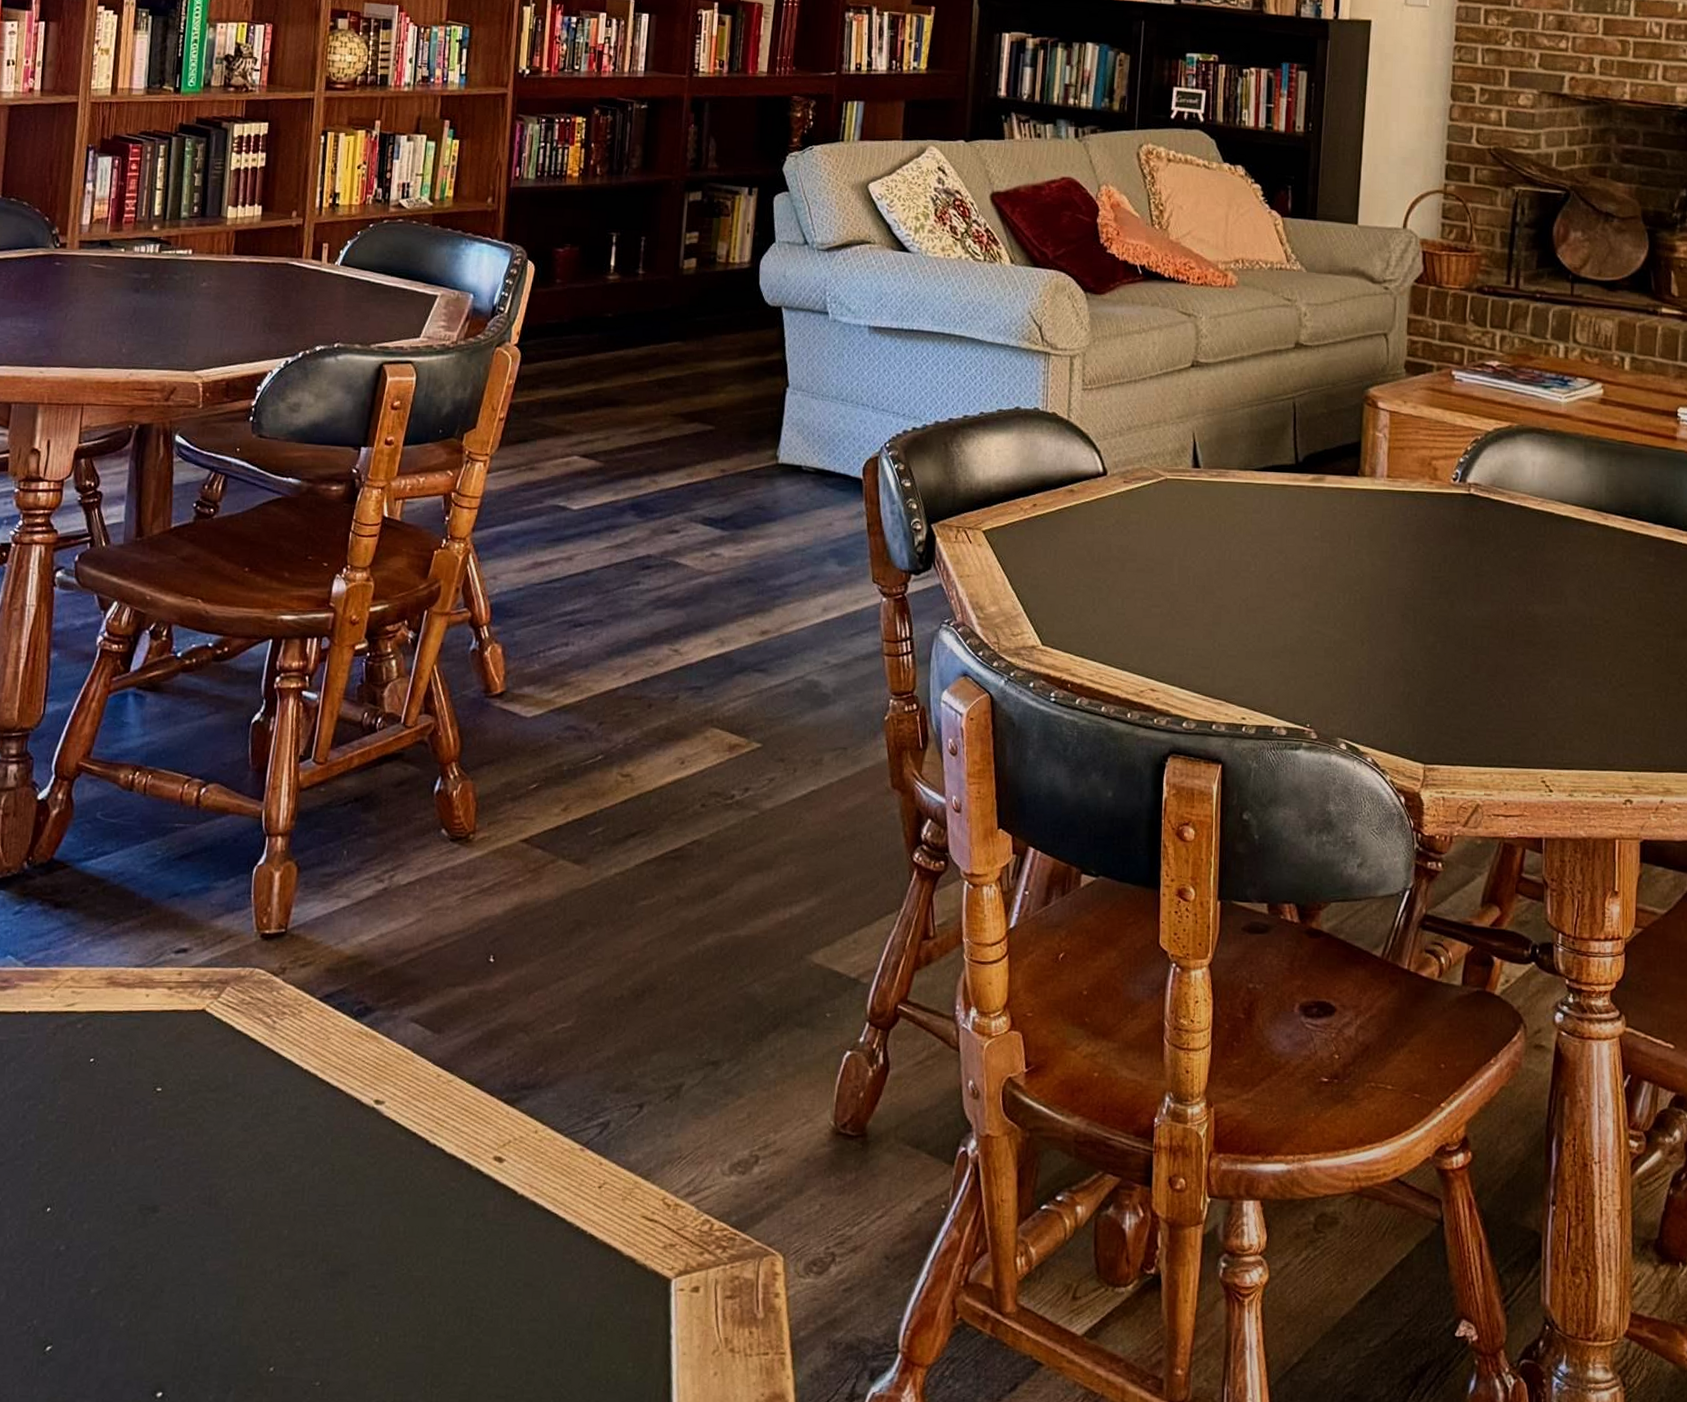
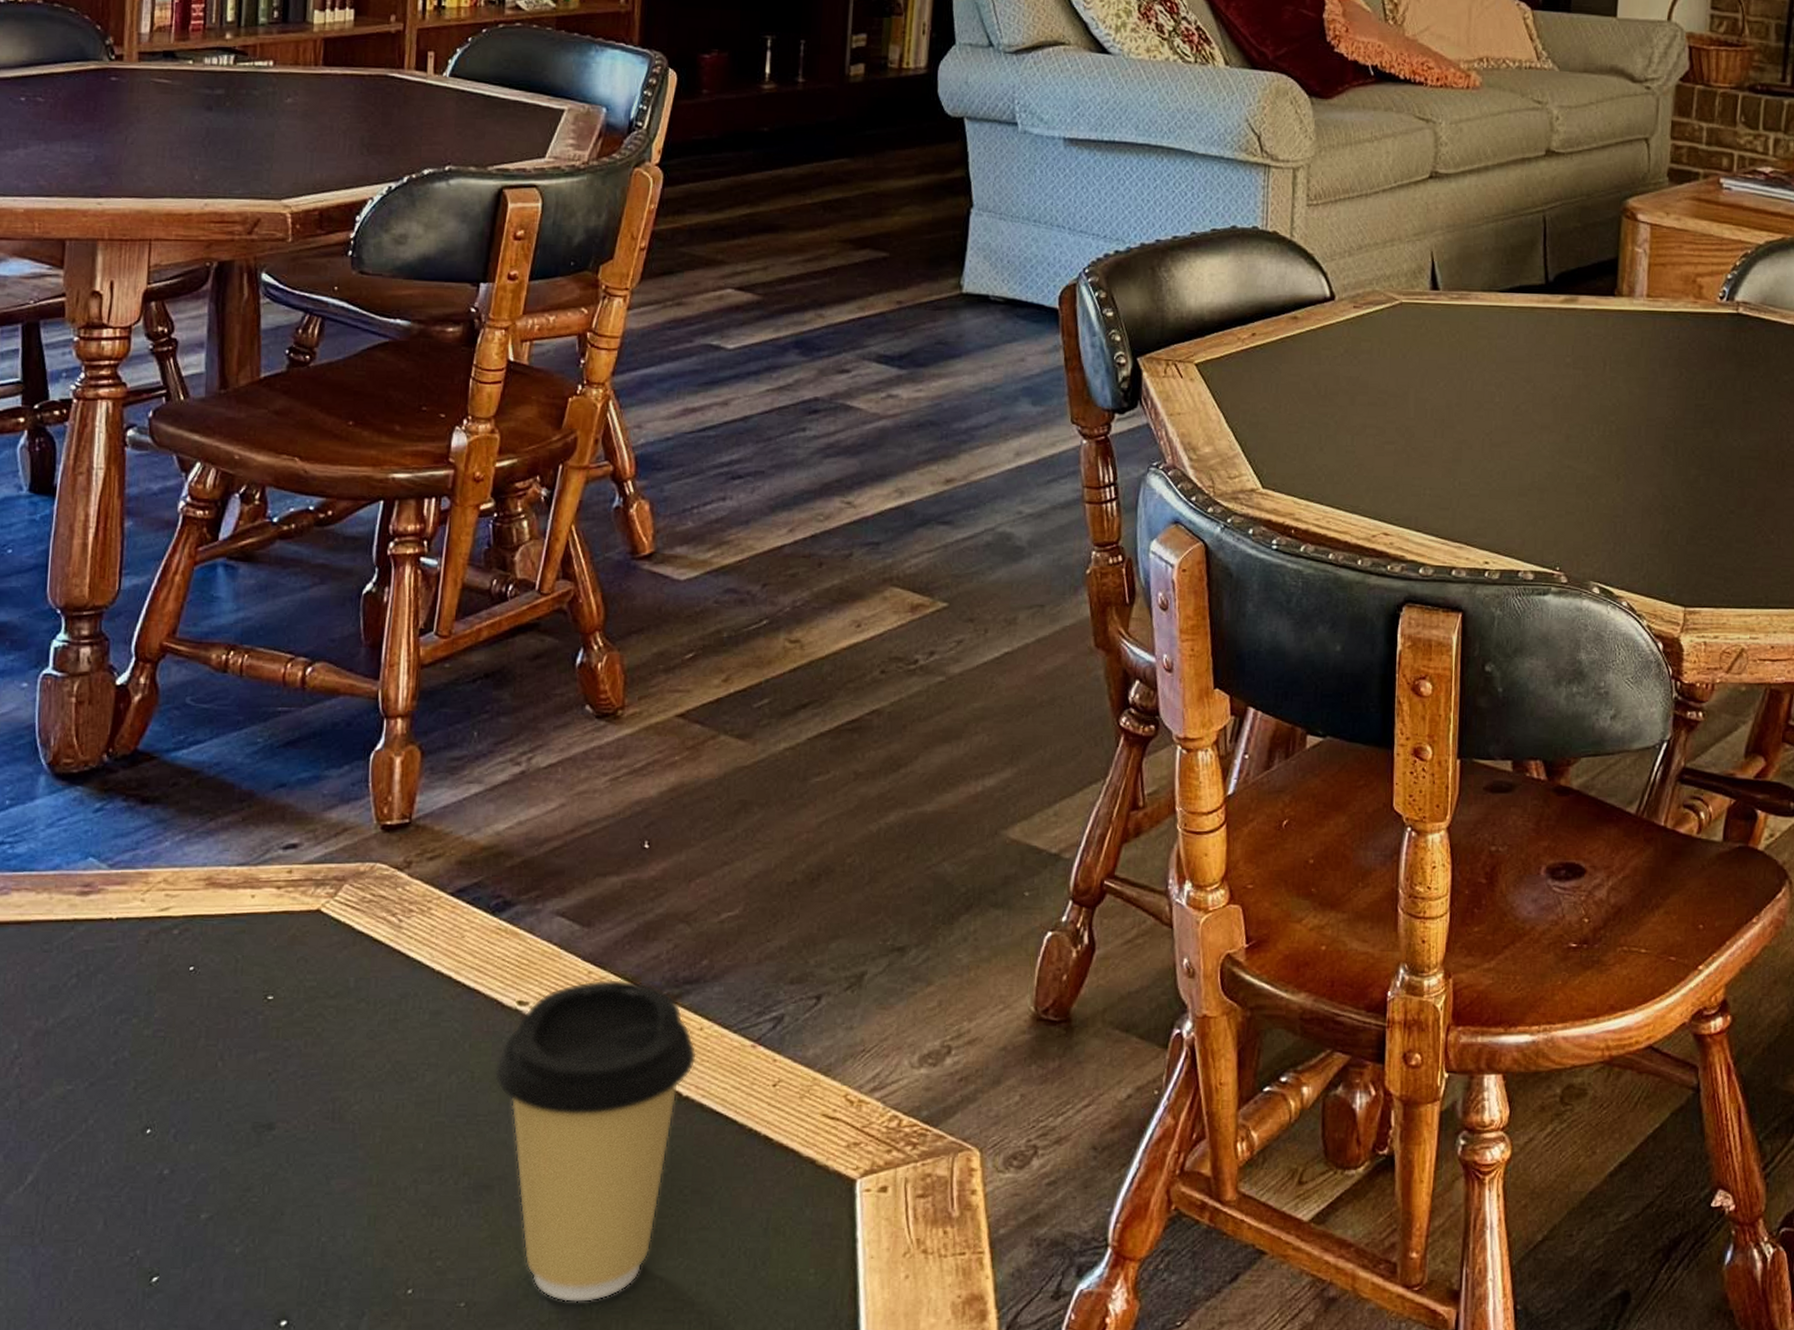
coffee cup: none [352,1082,532,1387] -> present [494,980,697,1303]

